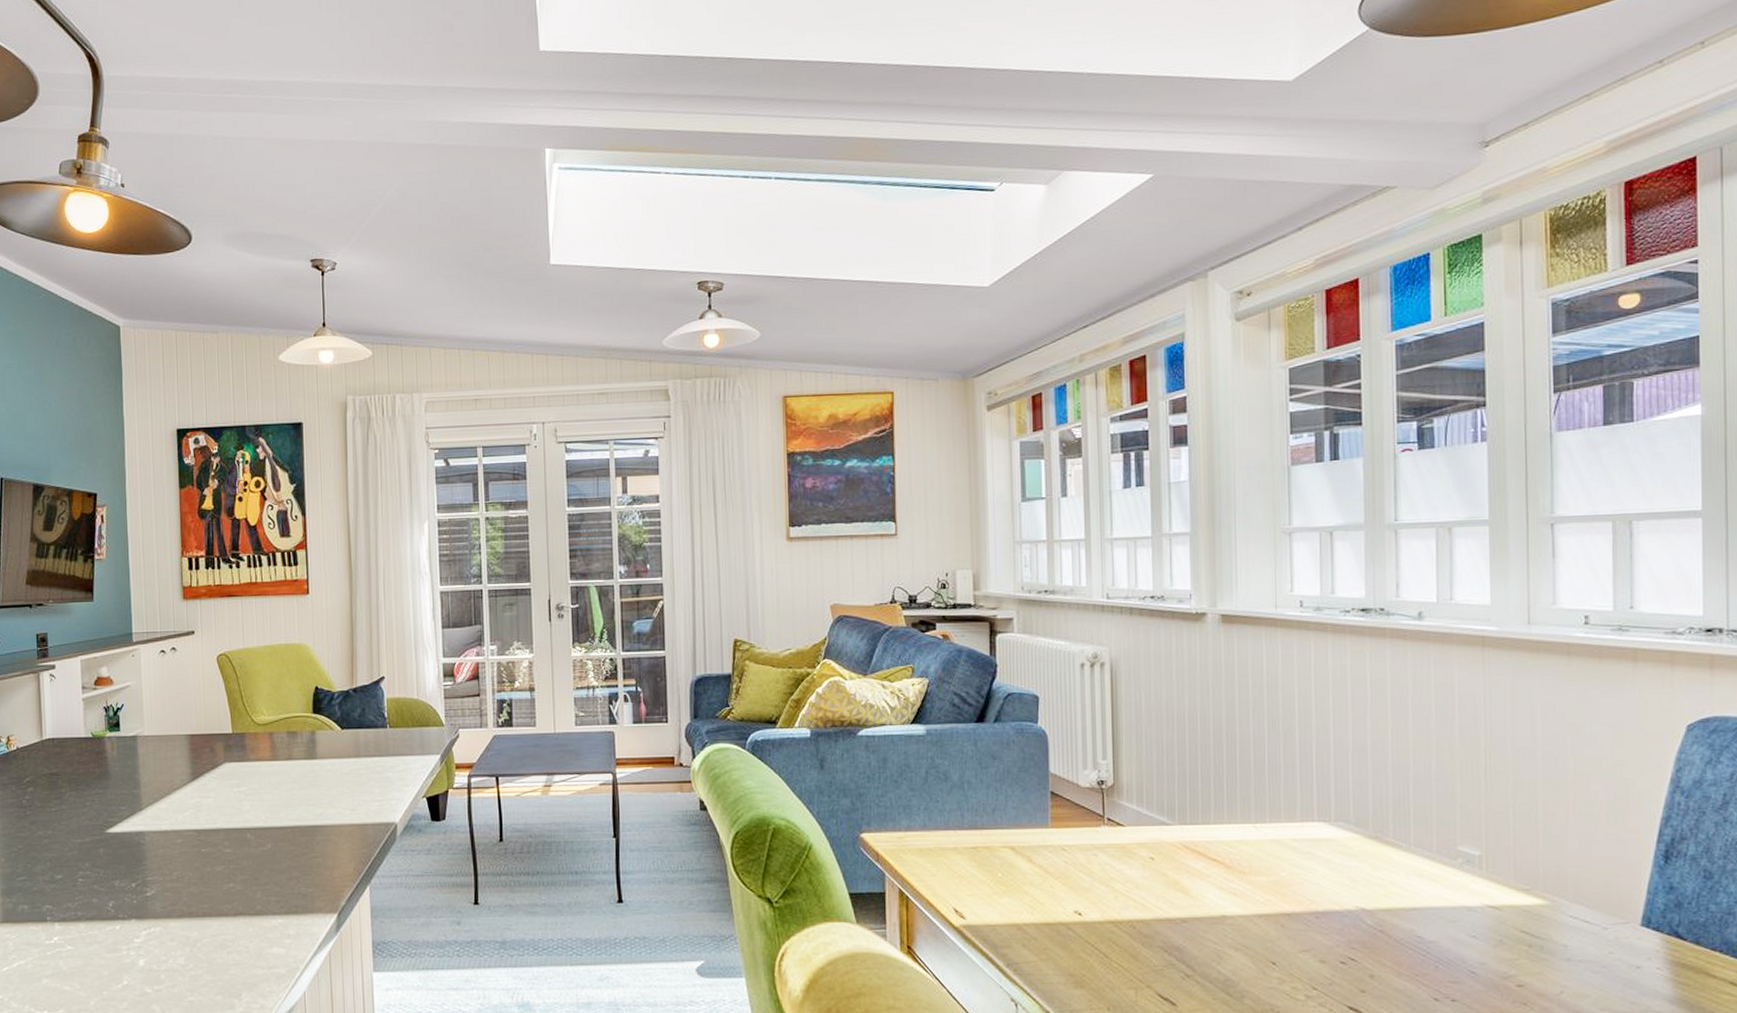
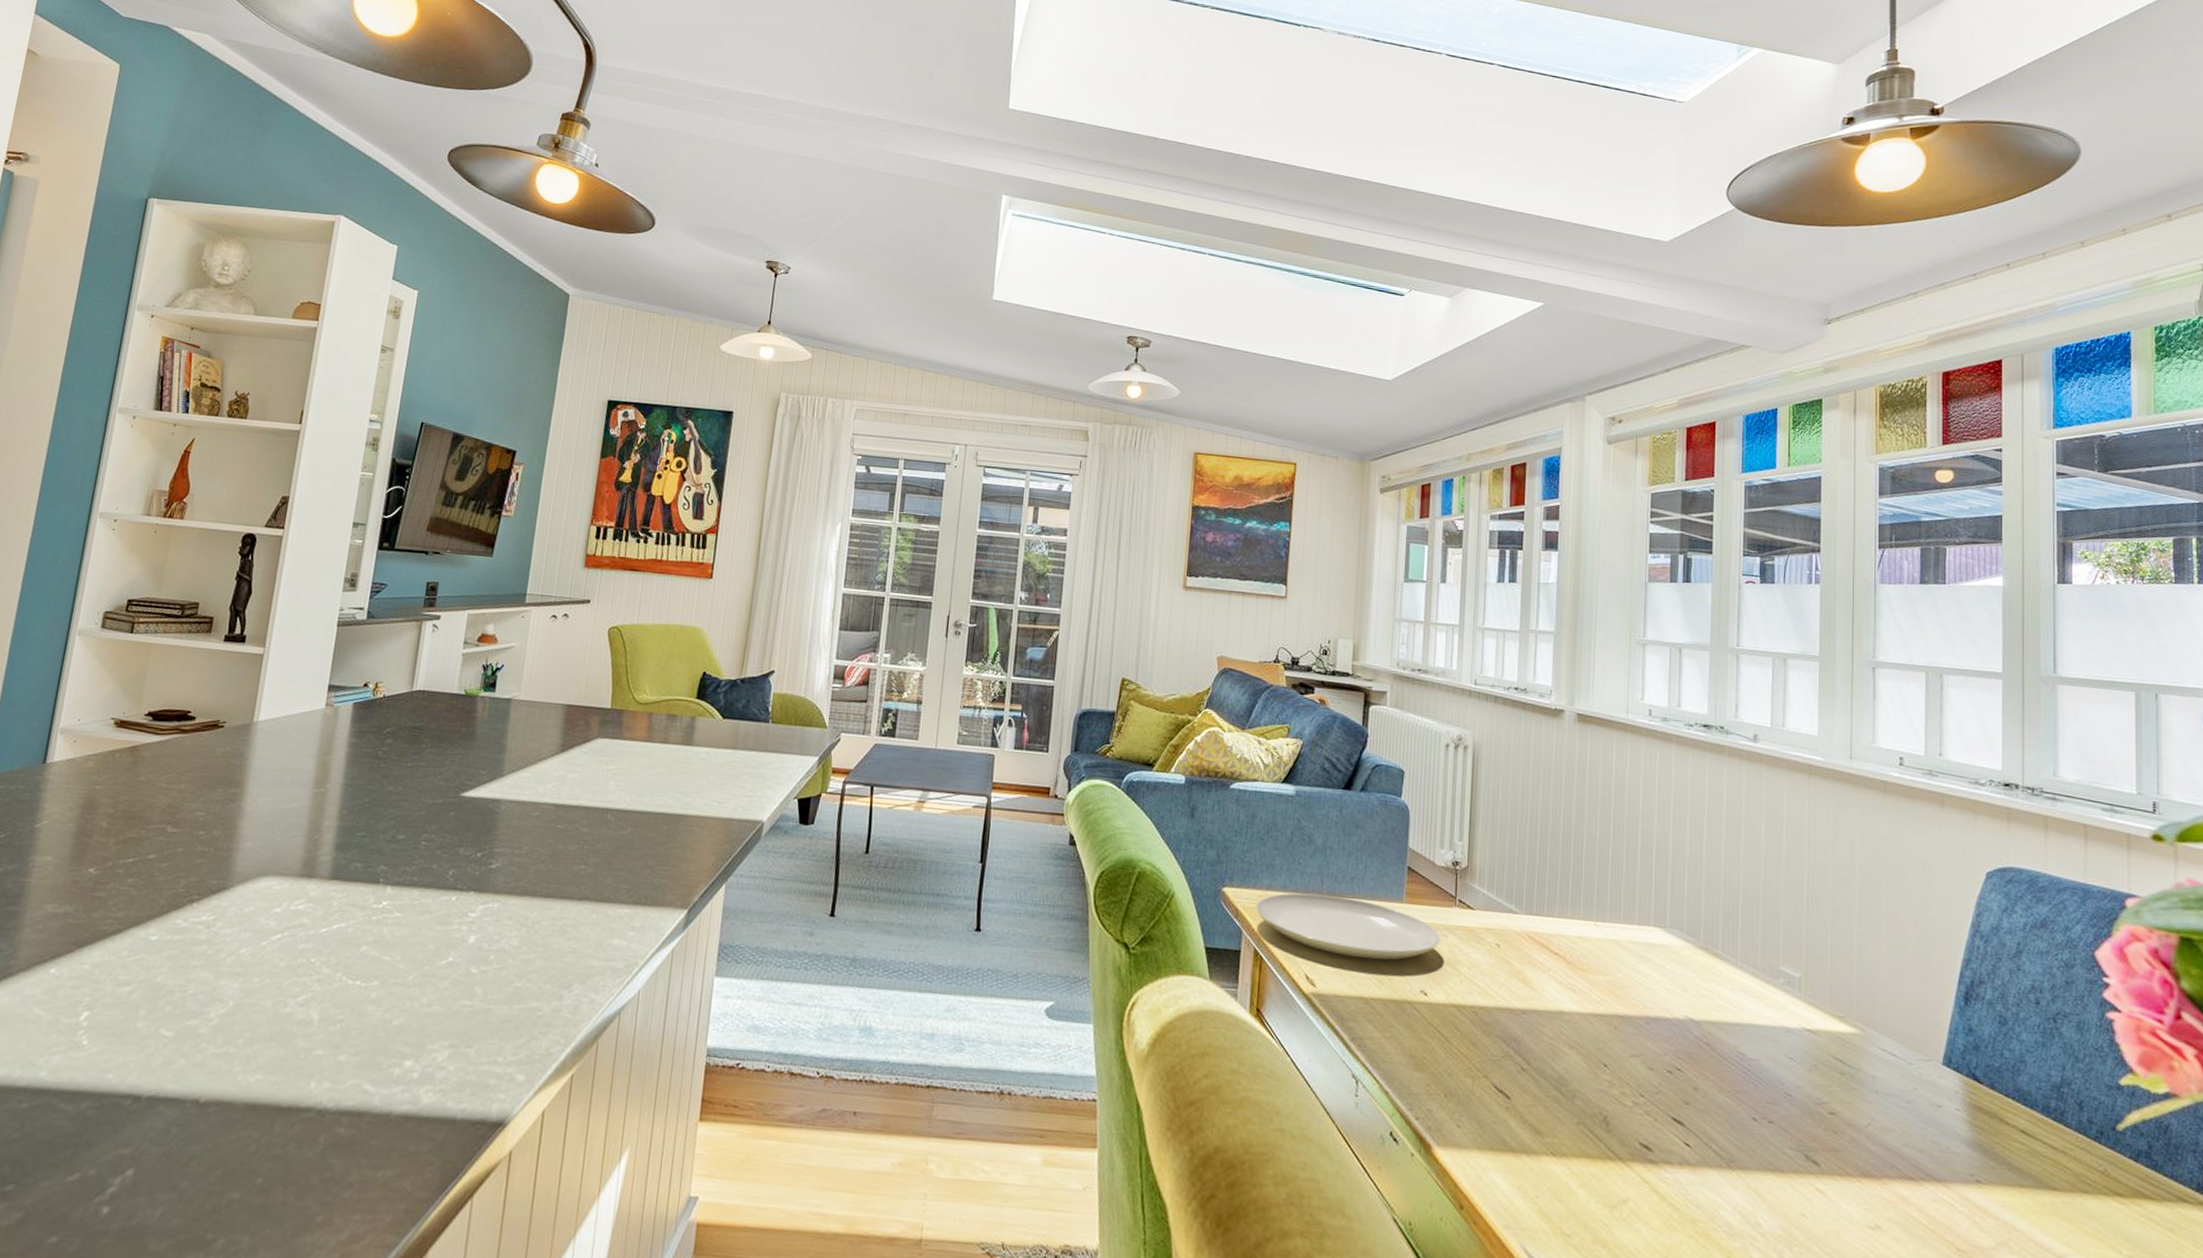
plate: none [896,829,1091,887] -> present [1255,893,1440,960]

